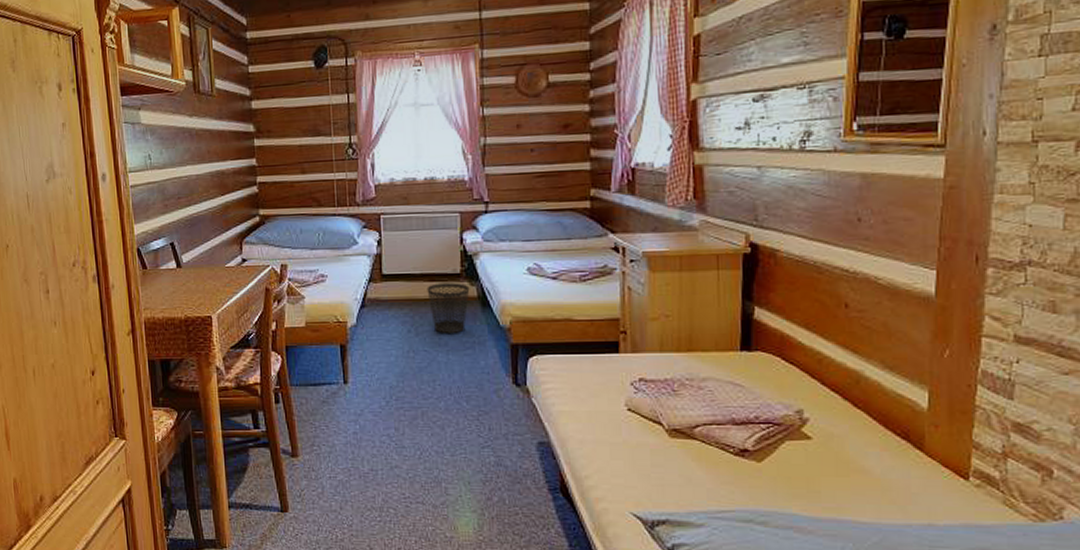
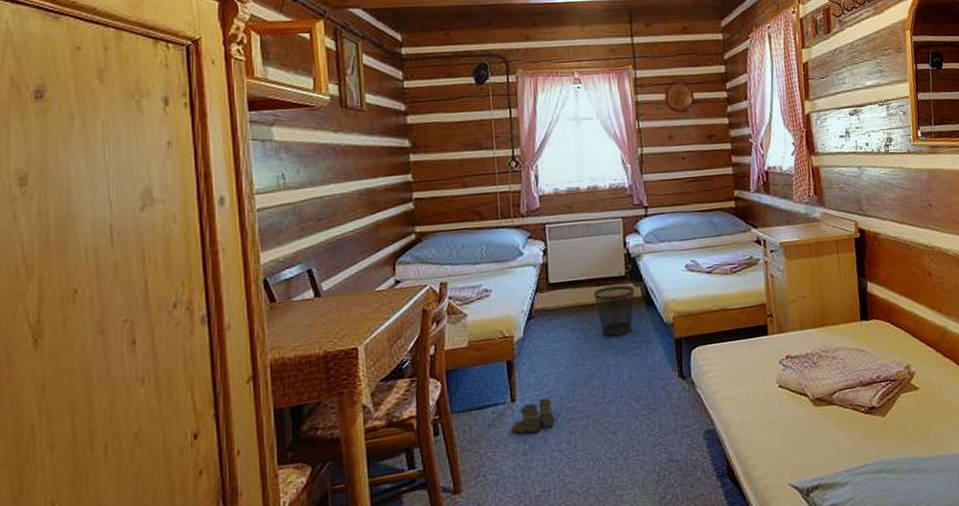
boots: none [343,385,384,417] -> present [511,397,555,437]

